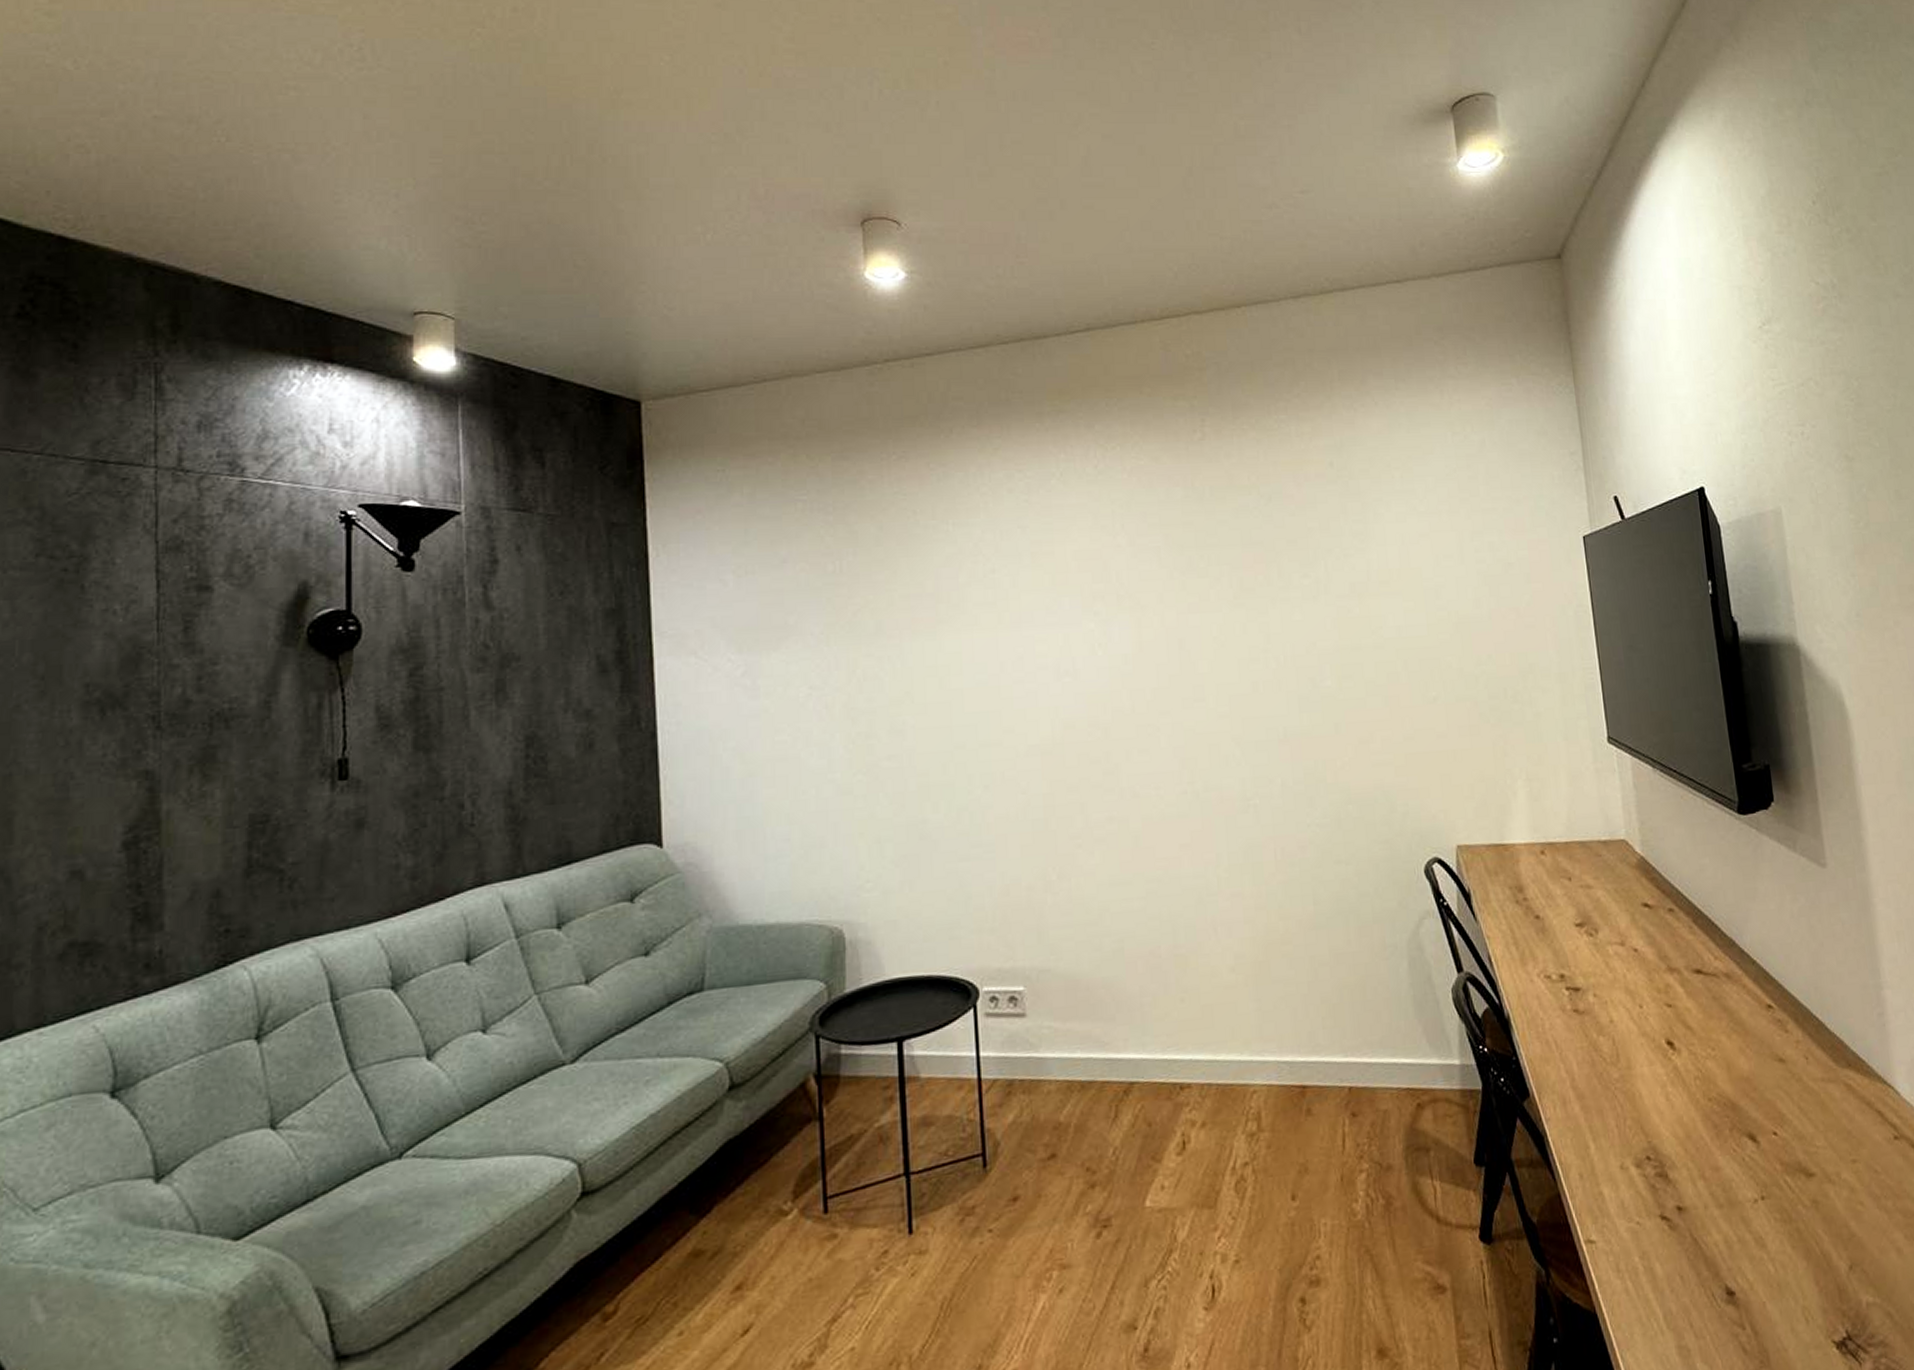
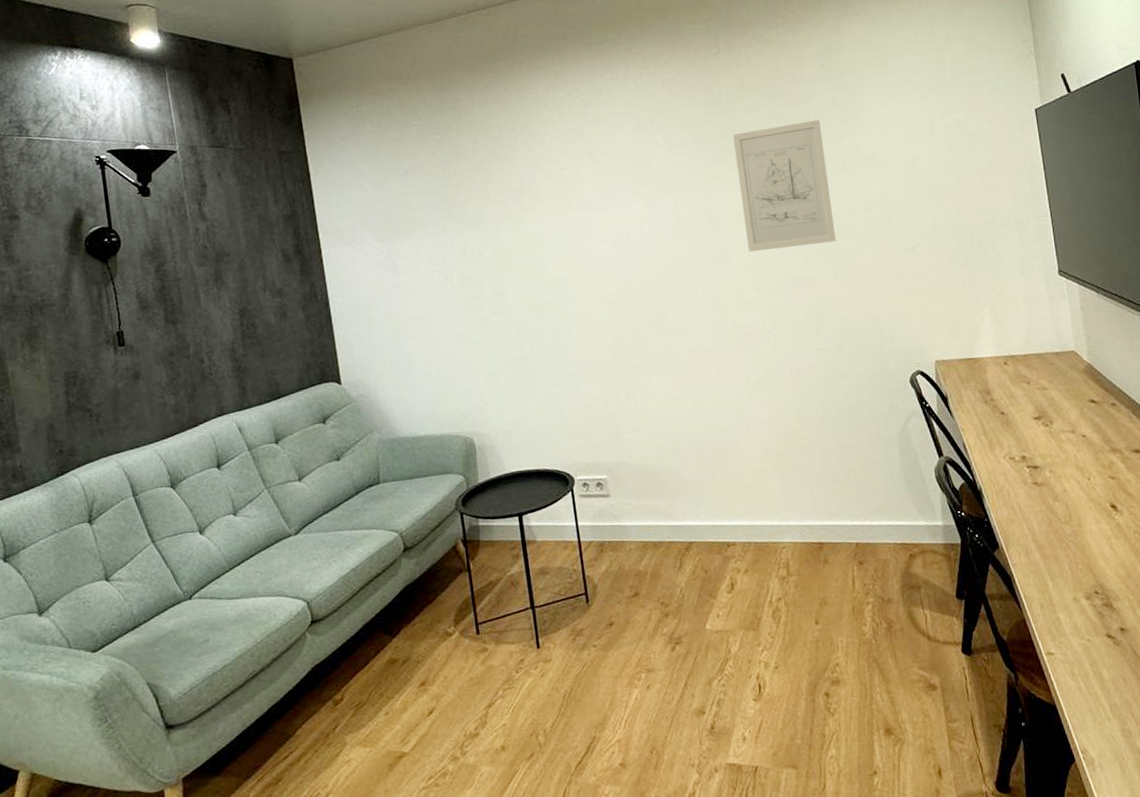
wall art: none [1216,531,1340,693] -> present [733,120,836,252]

